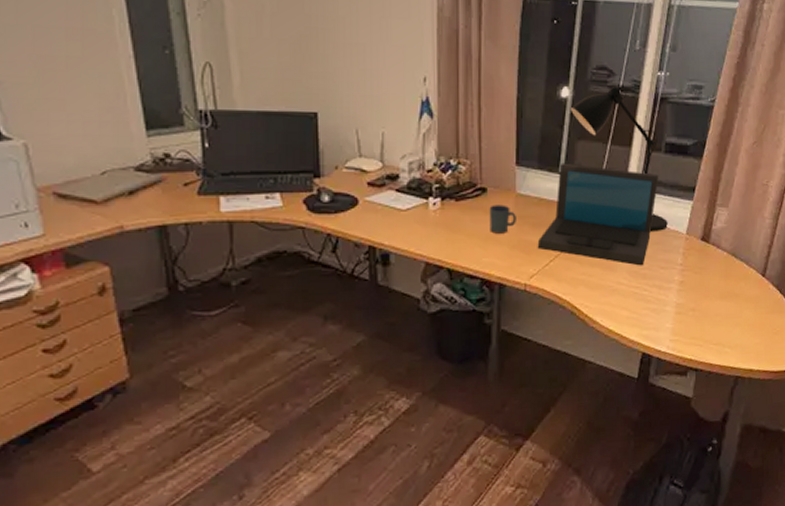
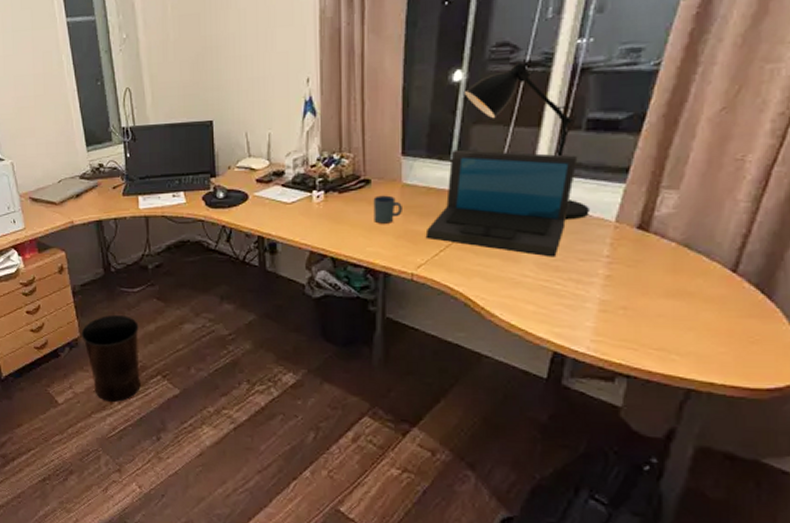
waste bin: none [131,345,217,460] -> present [81,314,141,402]

